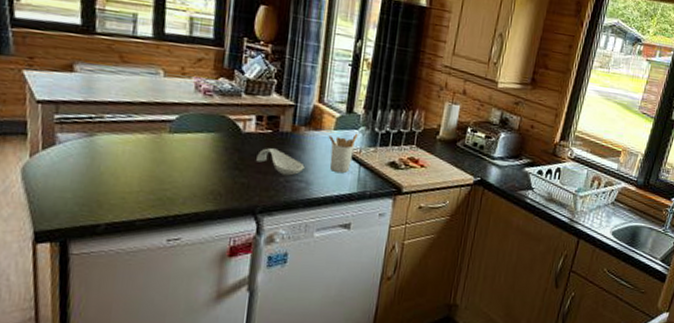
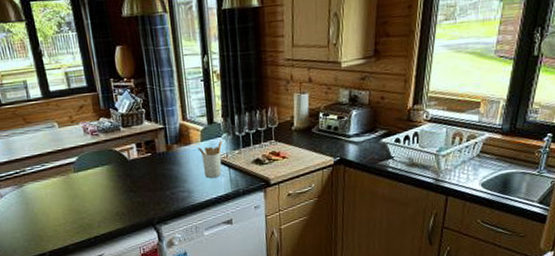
spoon rest: present [256,148,305,176] -> none [144,168,184,189]

